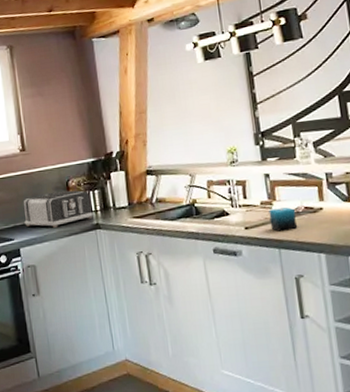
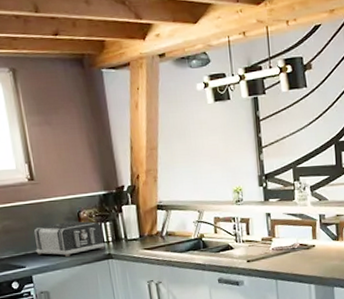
candle: present [269,207,298,232] -> none [268,244,293,265]

